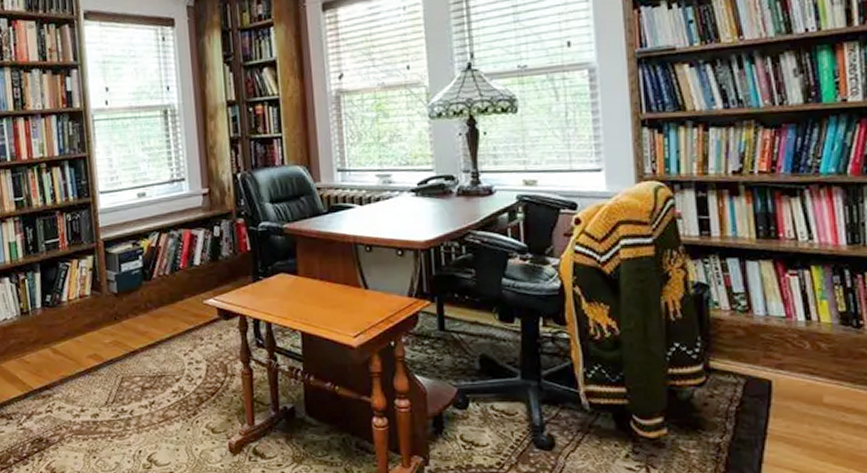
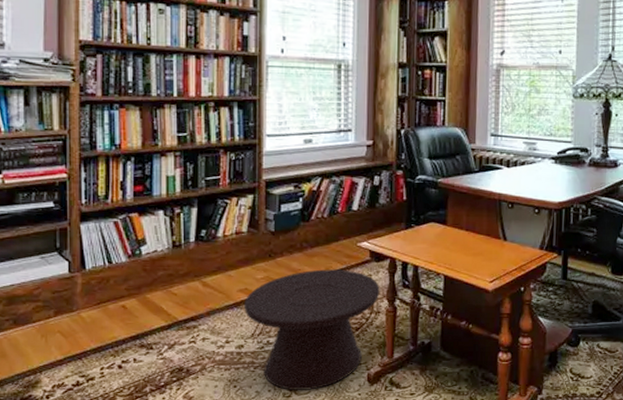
side table: none [95,330,233,461] -> present [244,269,380,390]

